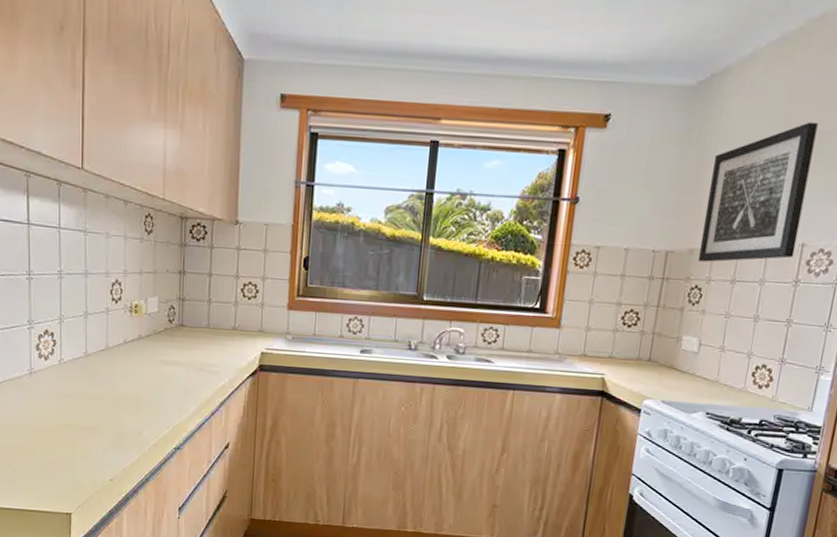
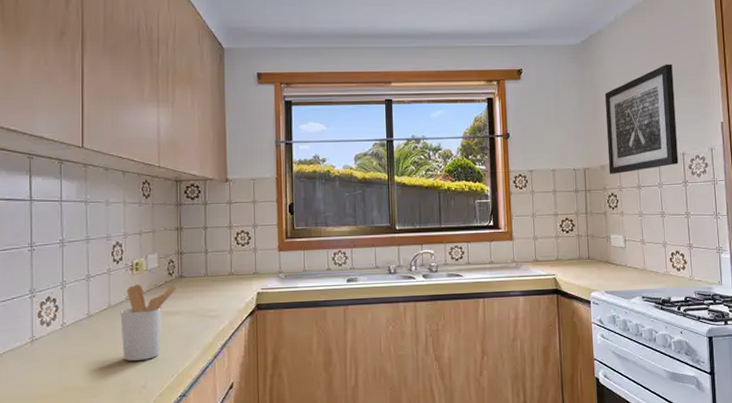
utensil holder: none [117,327,178,408] -> present [120,284,178,362]

